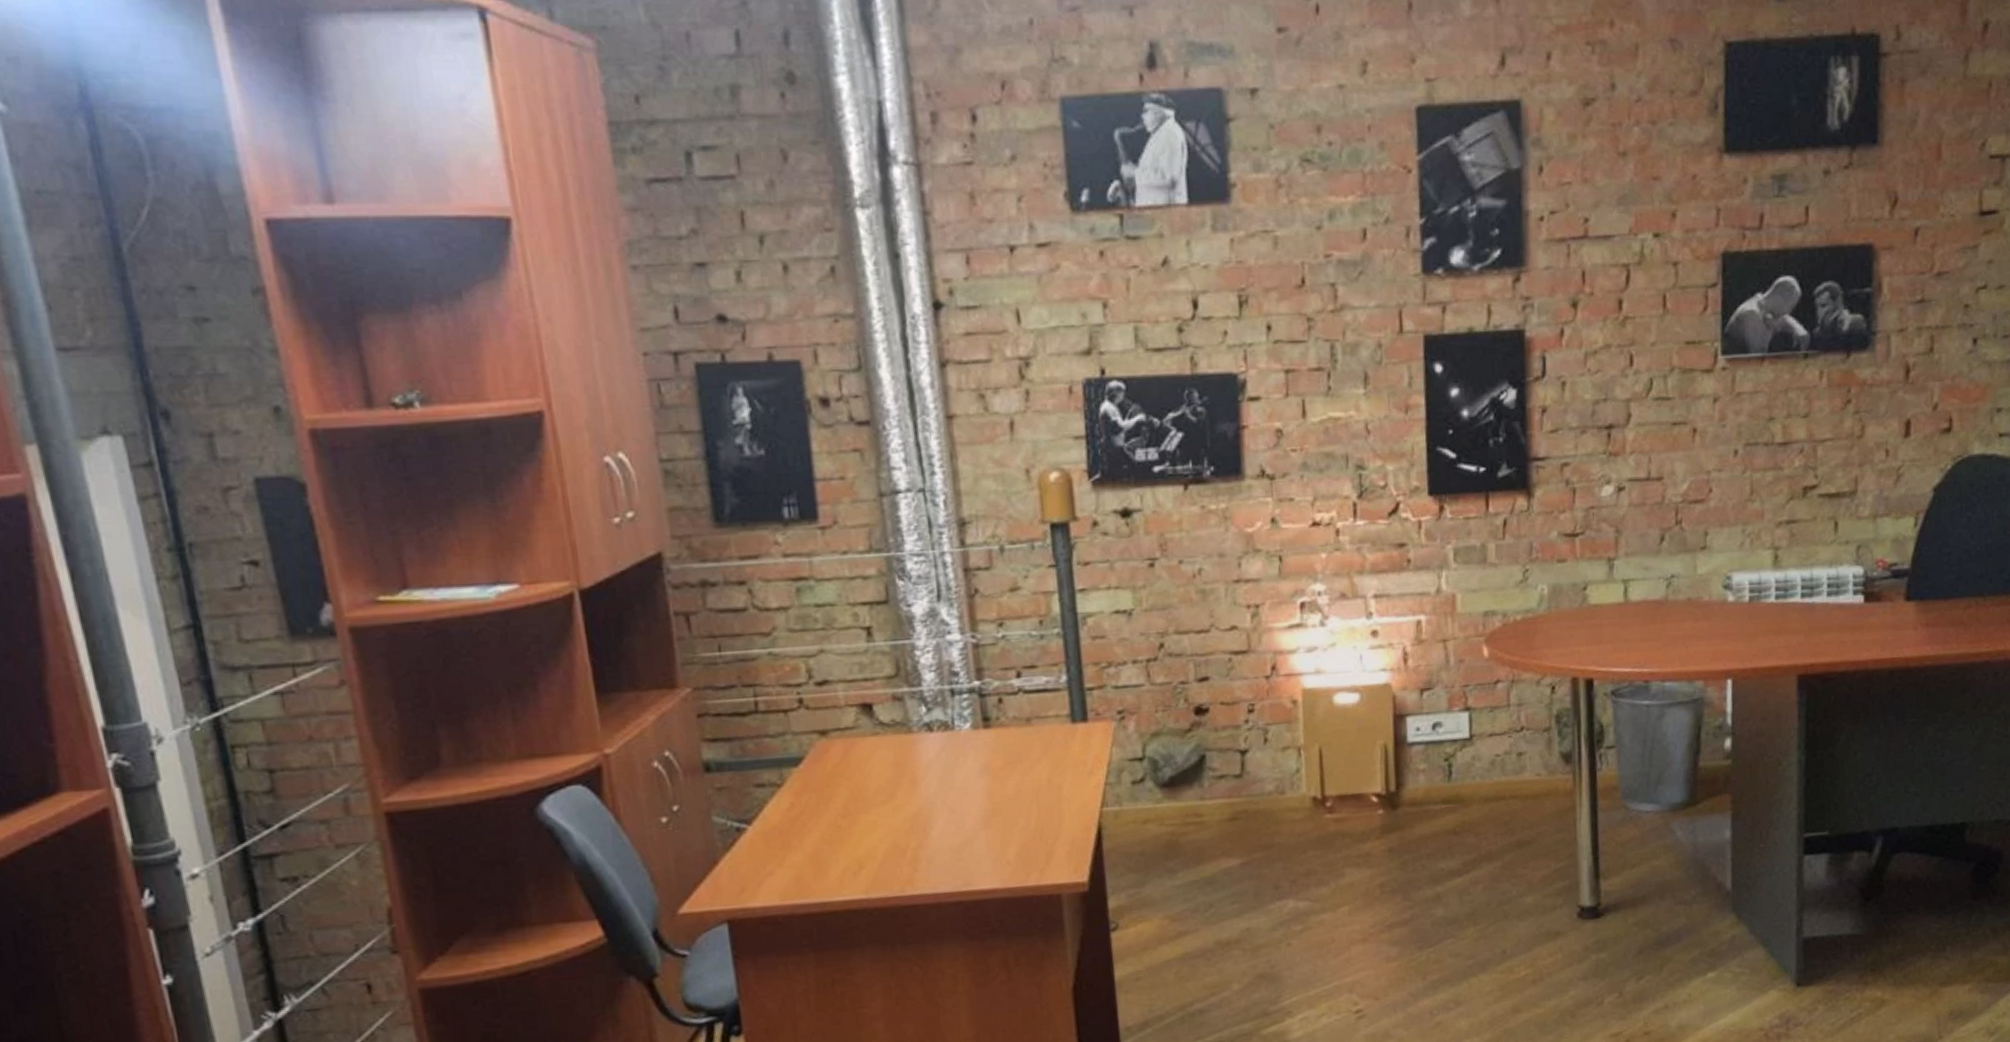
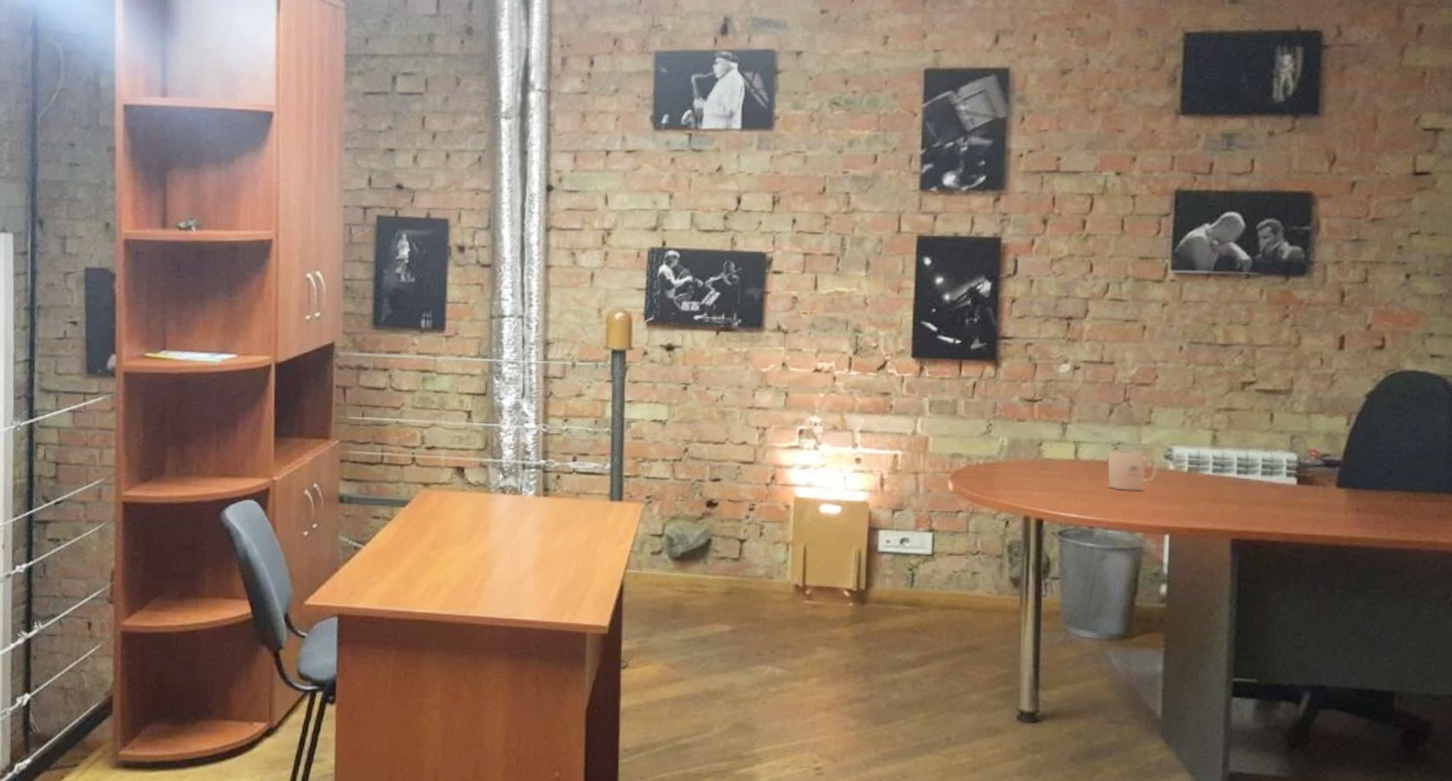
mug: none [1661,582,1716,633] -> present [1107,449,1157,491]

